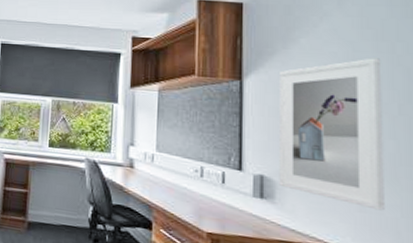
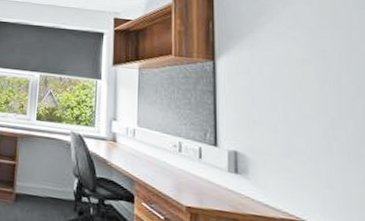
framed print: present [279,58,385,211] -> none [249,43,350,188]

